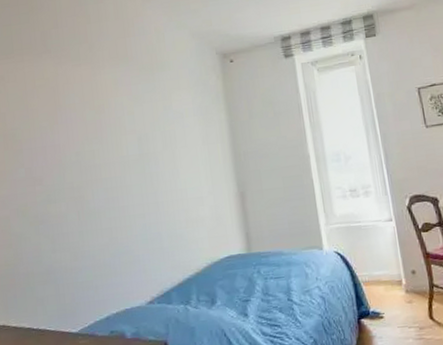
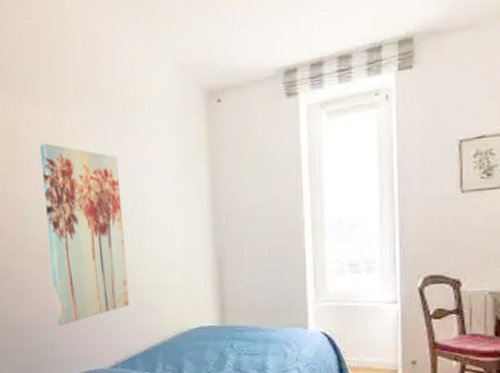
wall art: none [77,98,163,266] -> present [40,143,129,325]

